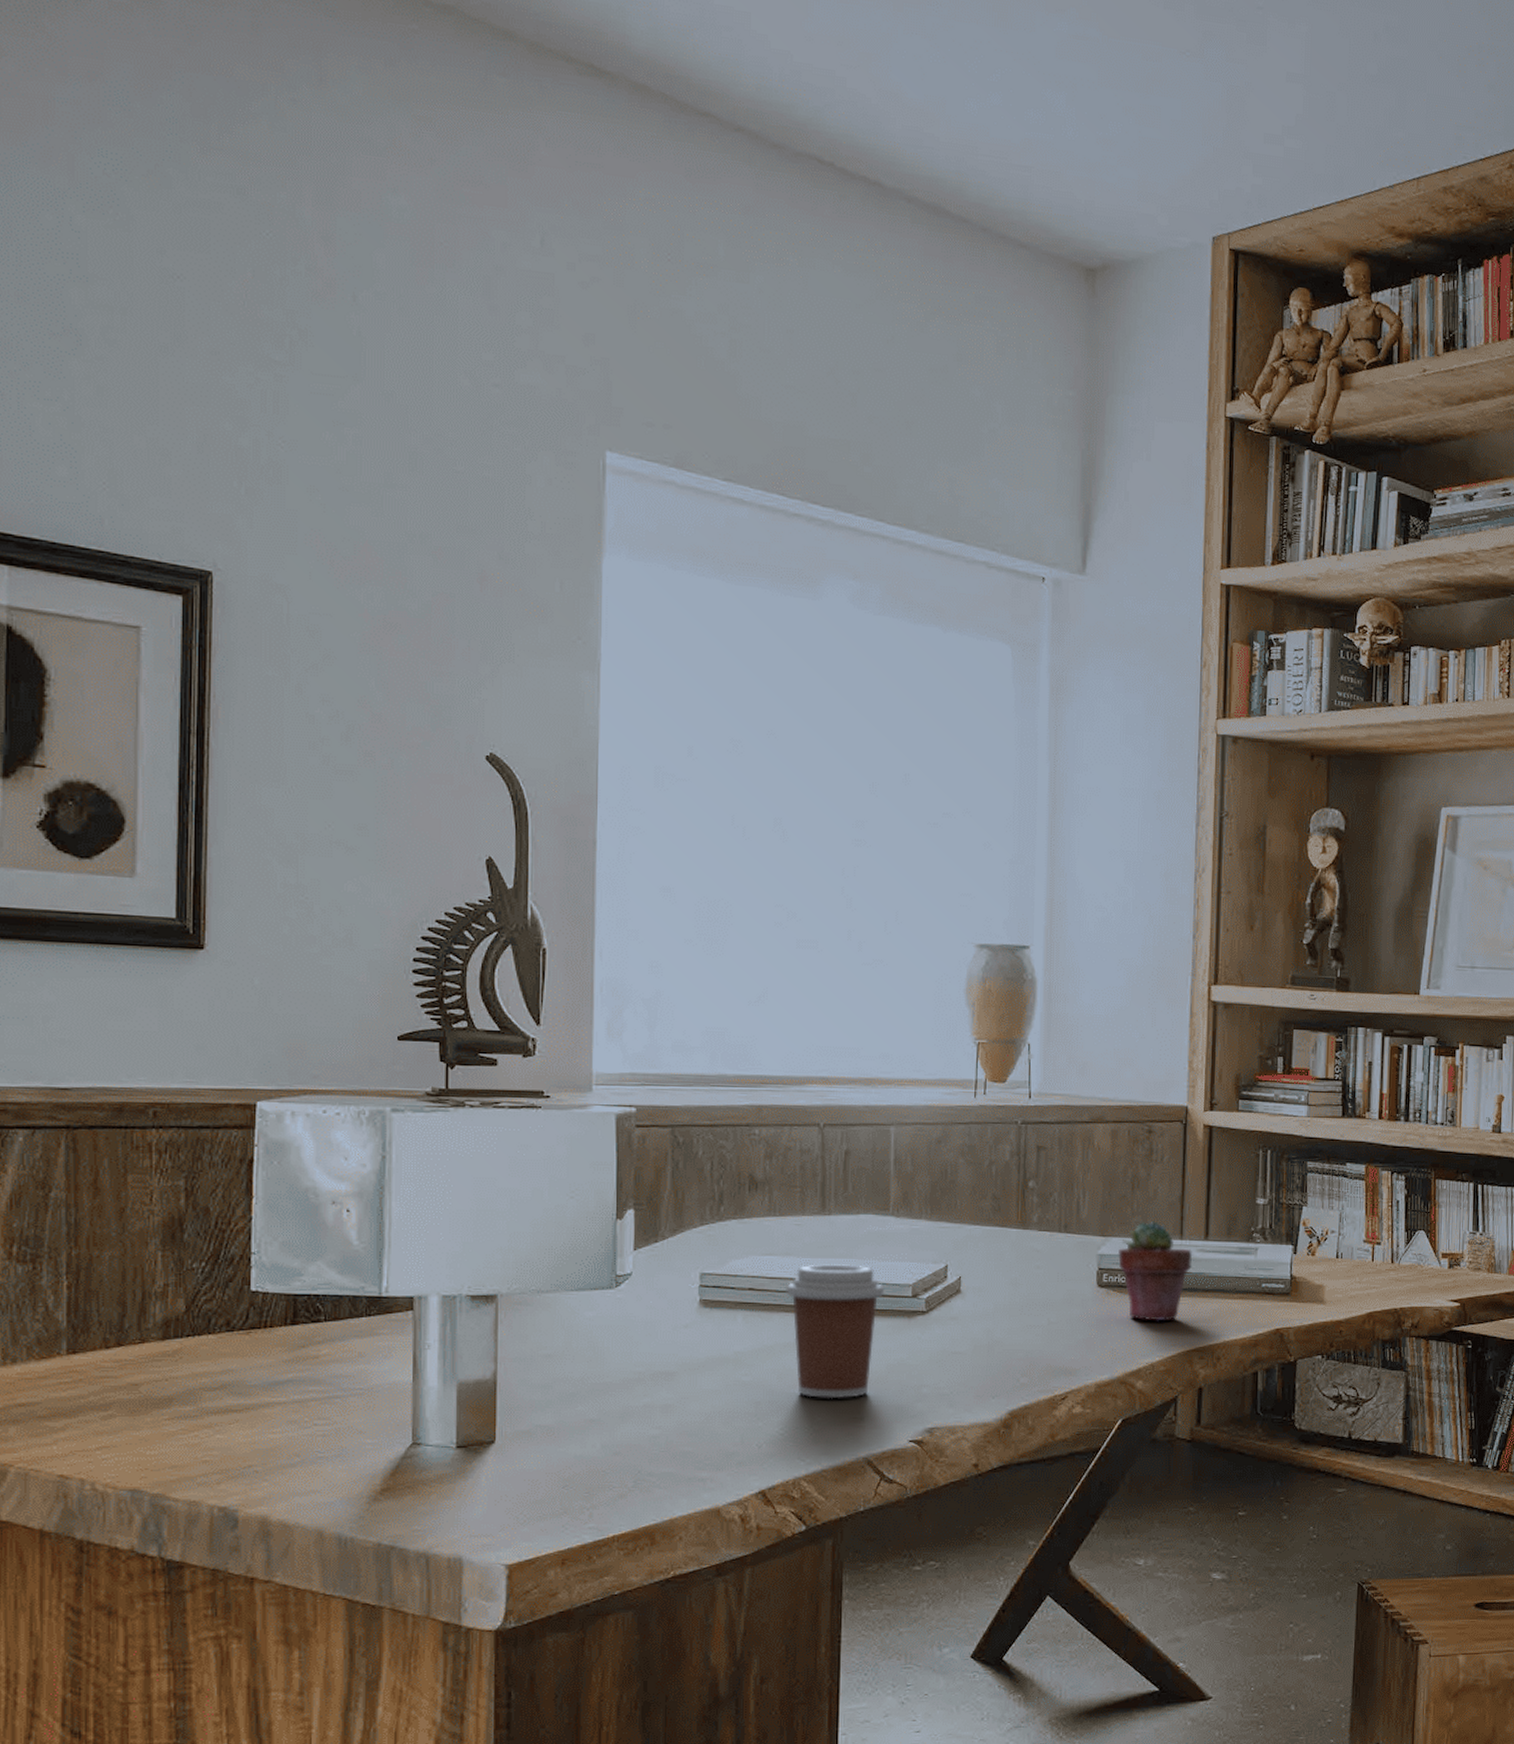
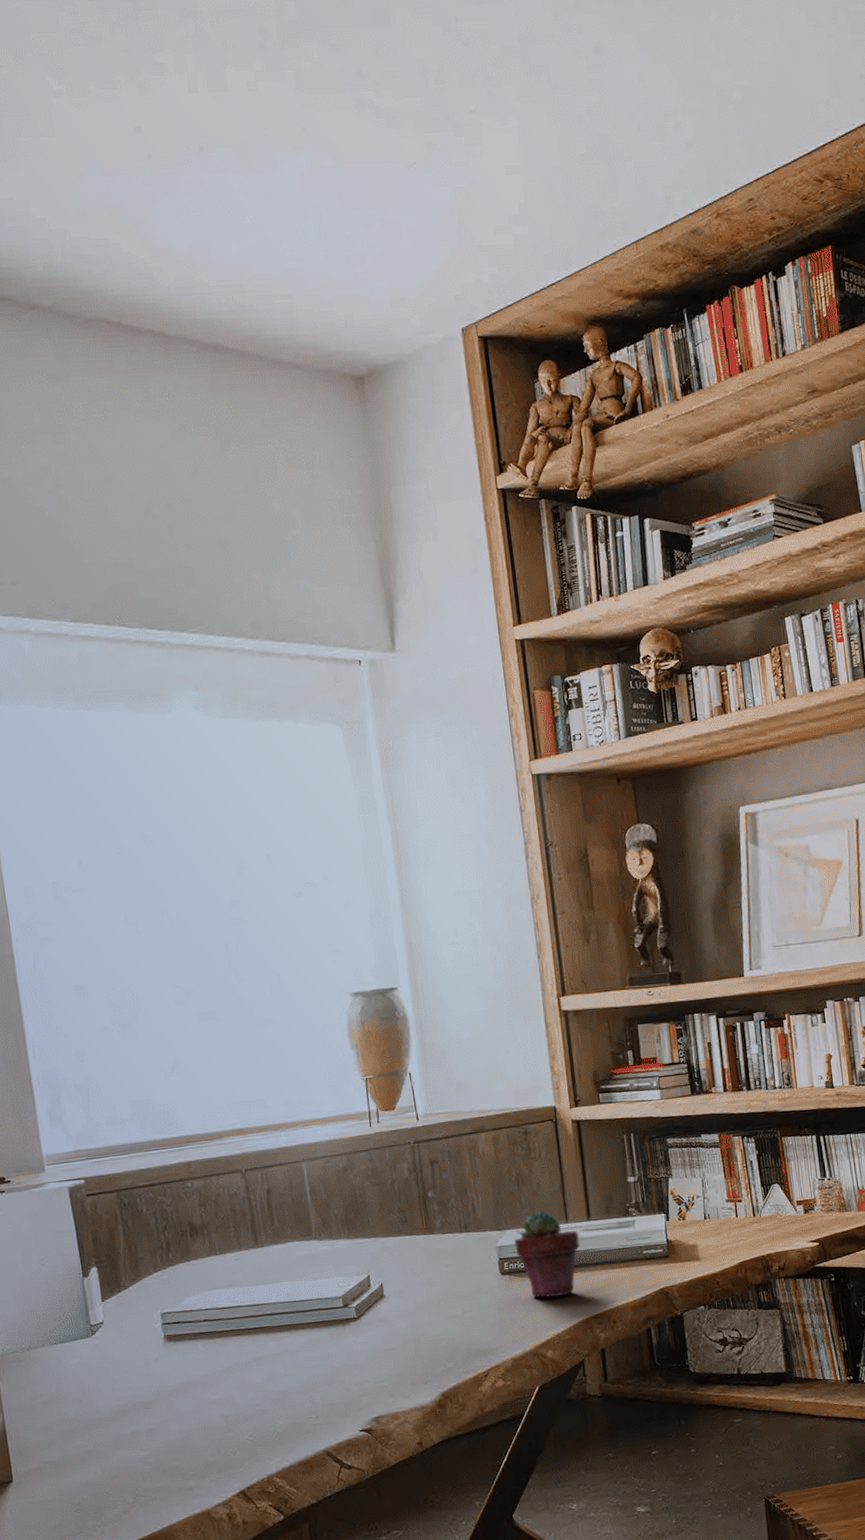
coffee cup: present [786,1264,885,1399] -> none [235,1286,320,1406]

